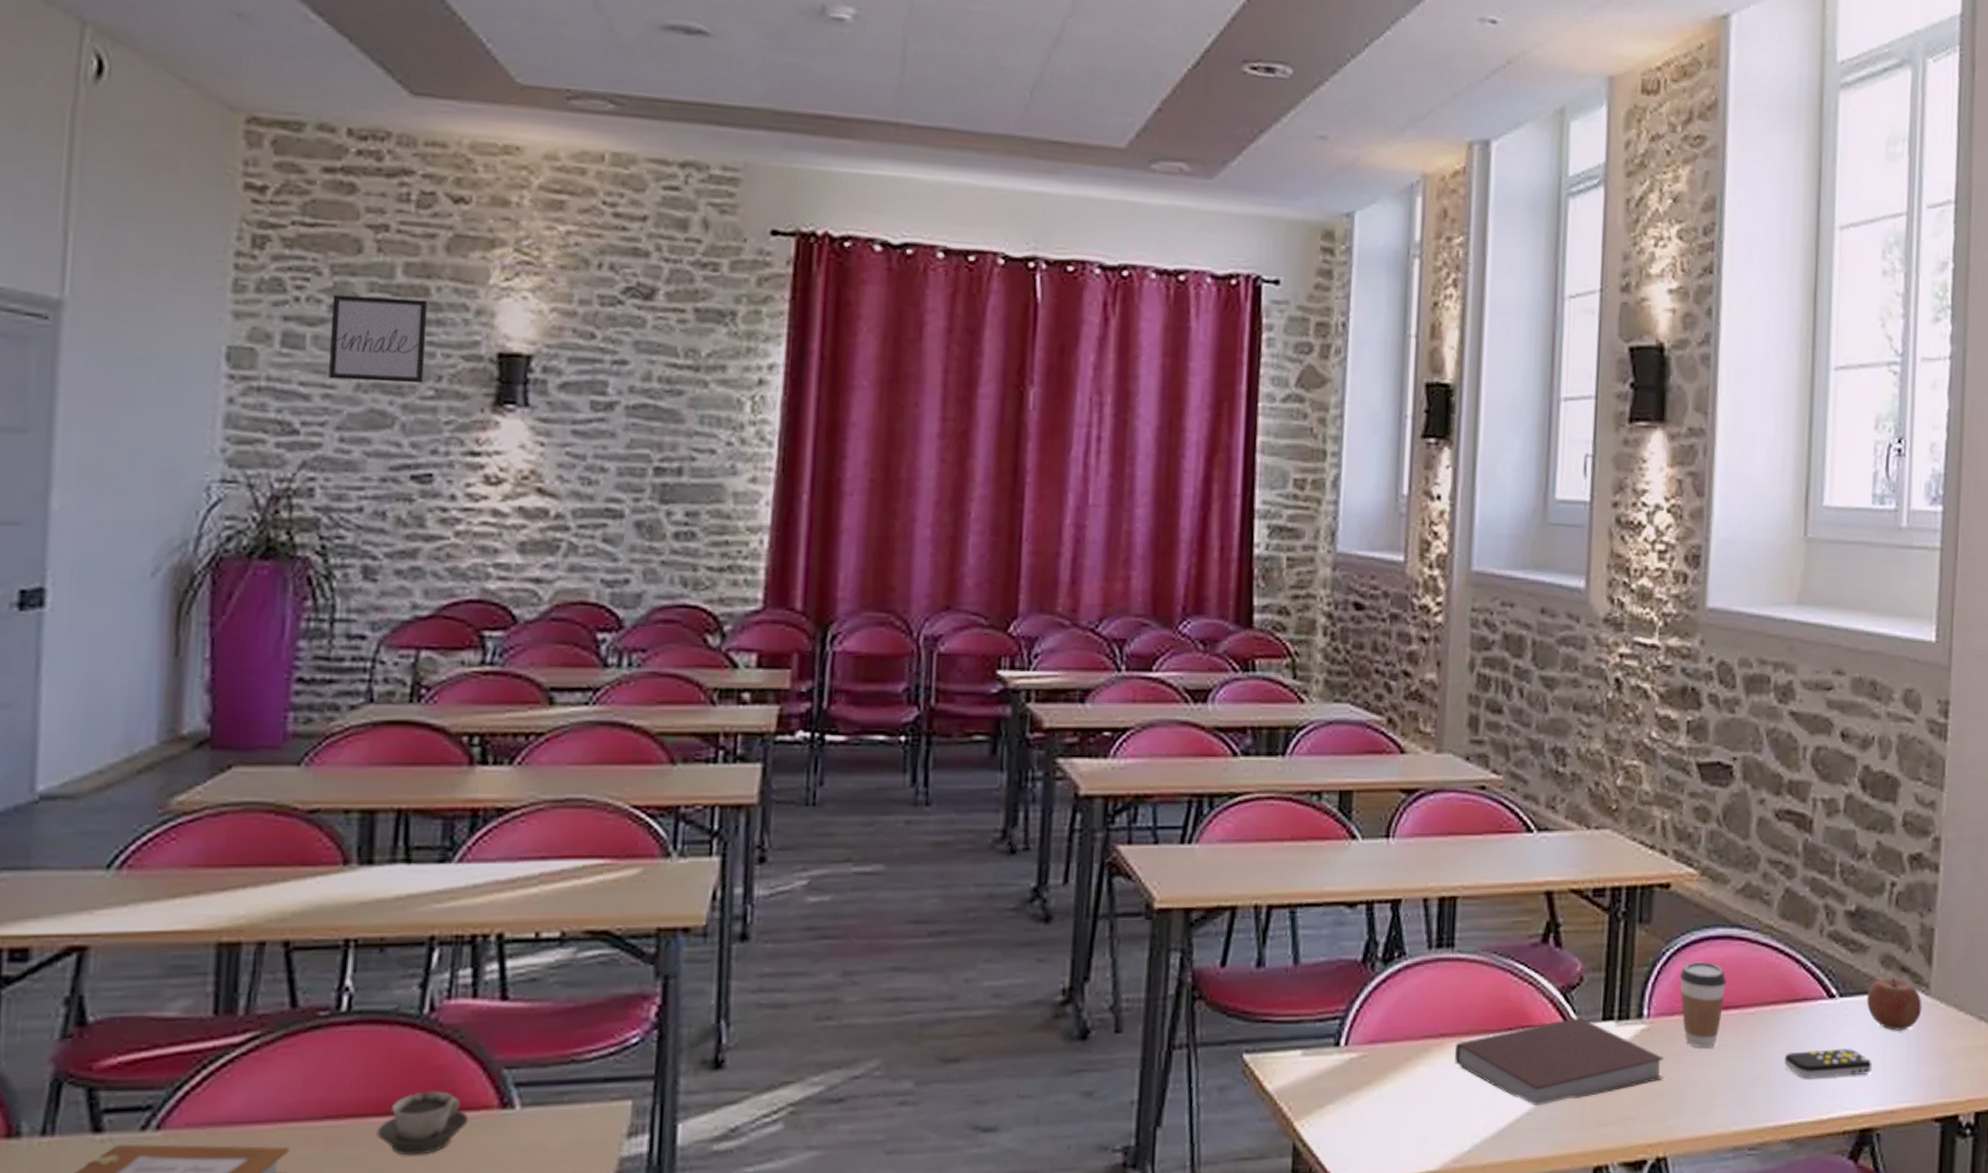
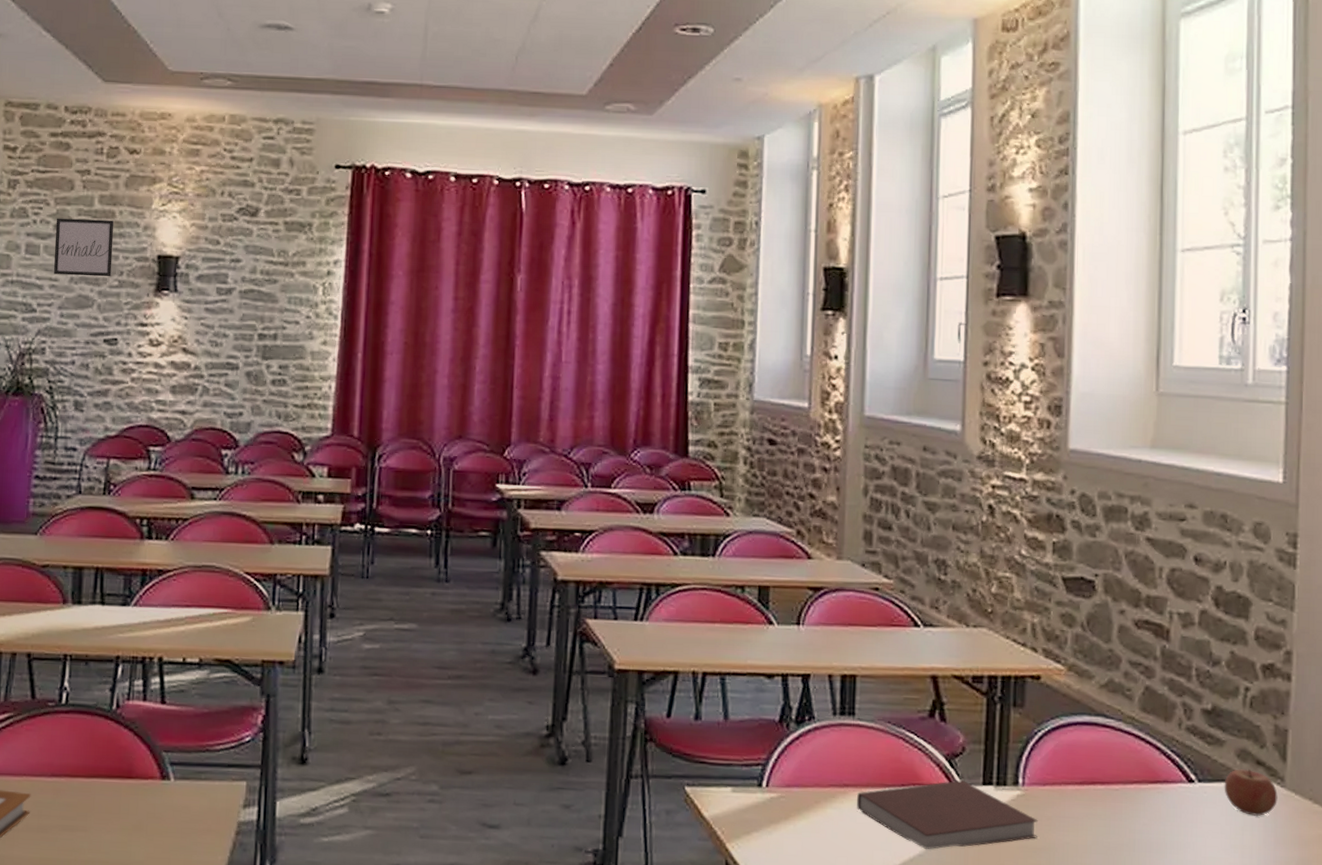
cup: present [376,1091,468,1156] -> none [84,763,141,807]
coffee cup: present [1679,961,1727,1049] -> none [1050,742,1093,816]
remote control: present [1784,1047,1872,1079] -> none [1147,825,1231,851]

